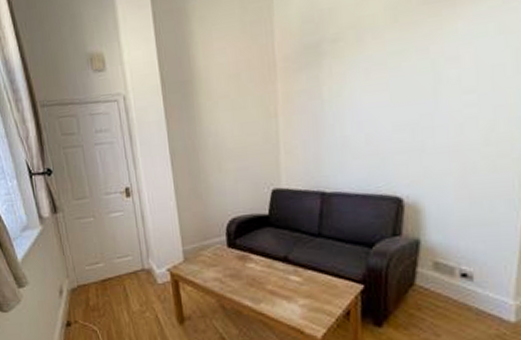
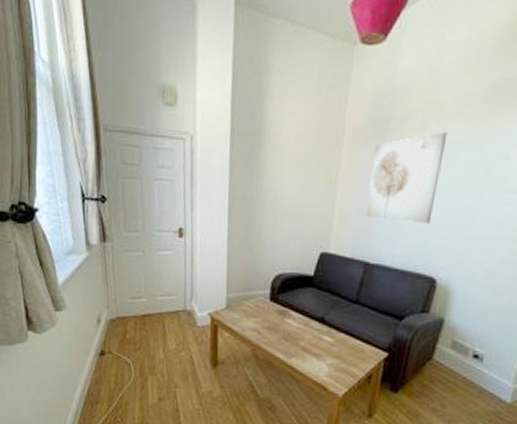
wall art: none [310,43,386,146] -> present [365,132,448,225]

